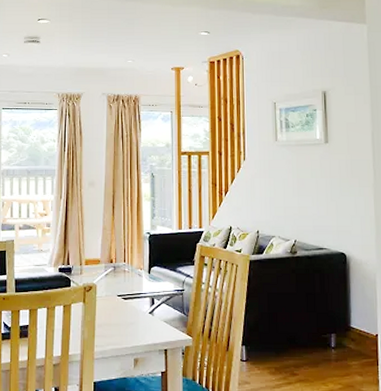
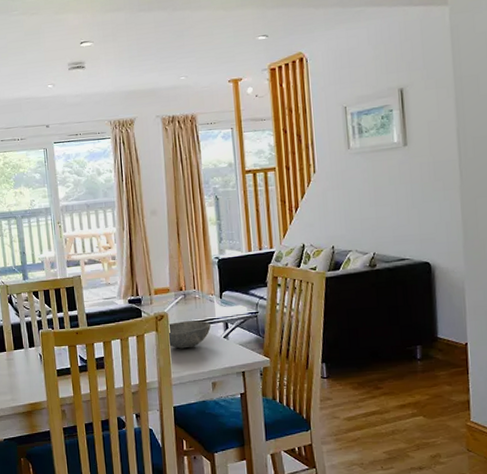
bowl: none [94,294,137,322] -> present [167,320,211,349]

